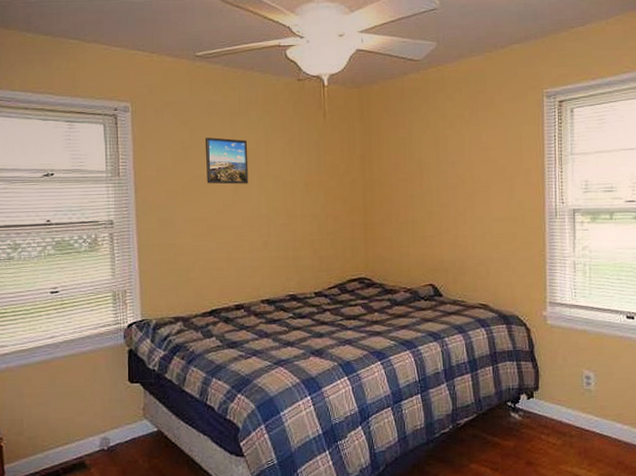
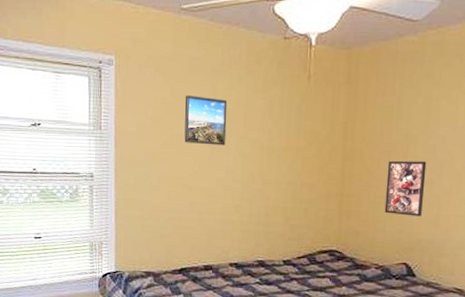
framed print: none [405,187,442,239] -> present [384,160,427,217]

